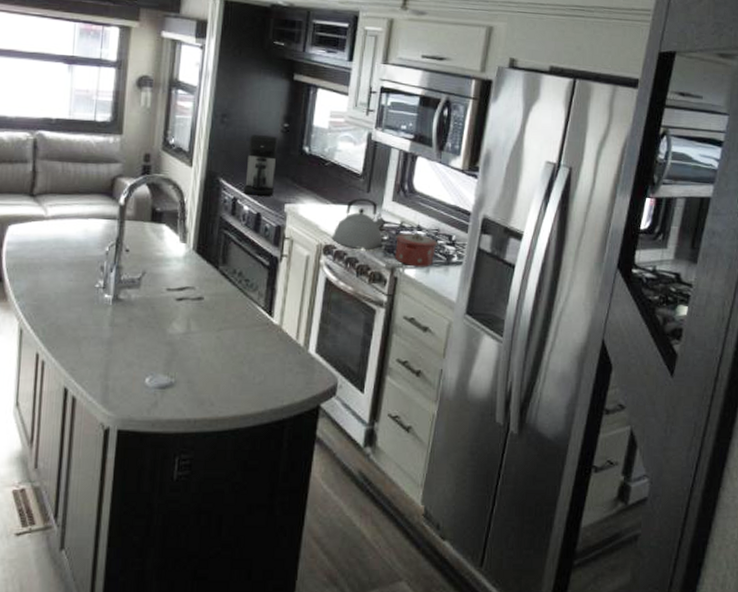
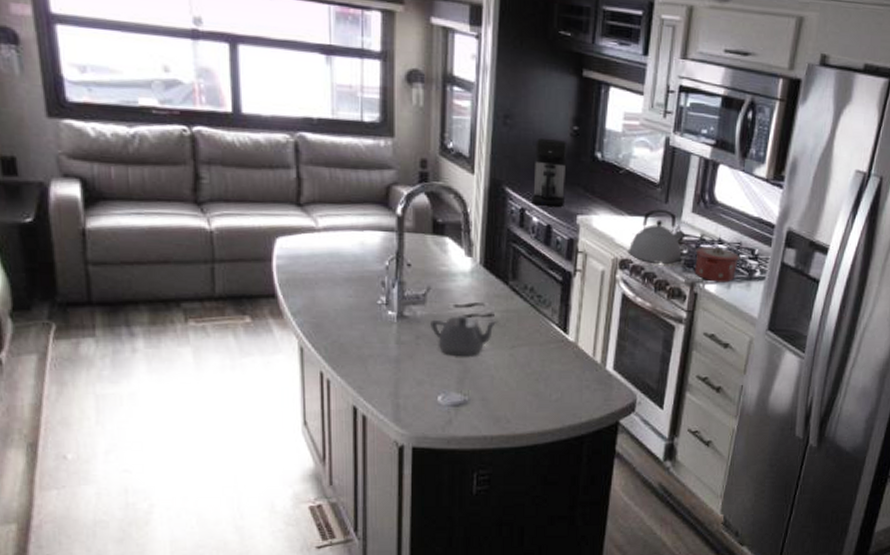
teapot: none [143,298,208,339] -> present [430,314,499,357]

